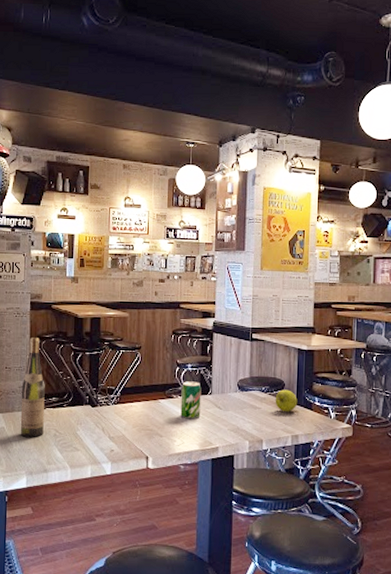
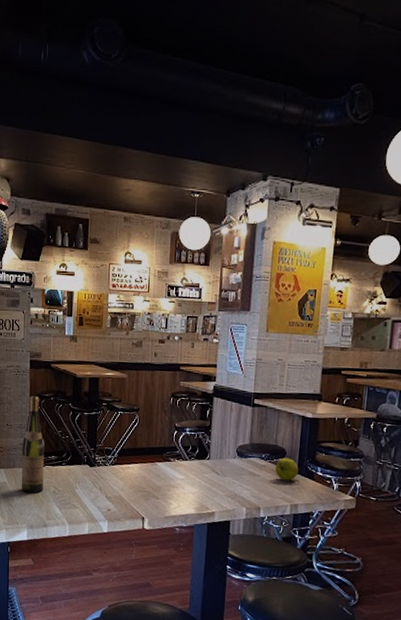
soda can: present [180,381,202,419] -> none [177,445,200,483]

